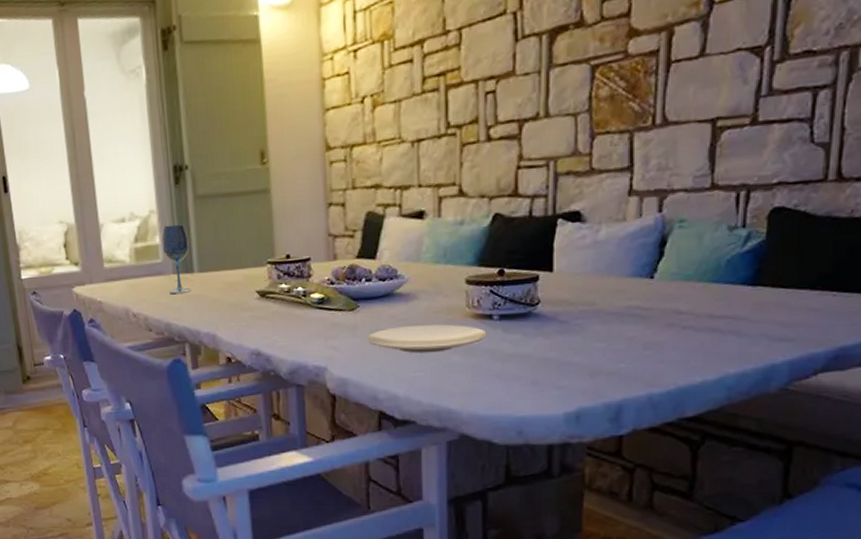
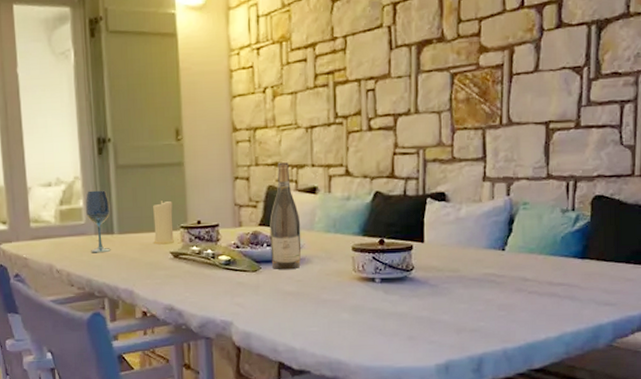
candle: none [236,233,260,283] -> present [152,201,174,245]
plate: present [366,324,487,353] -> none [267,285,371,311]
wine bottle: none [369,183,406,307] -> present [270,162,302,269]

